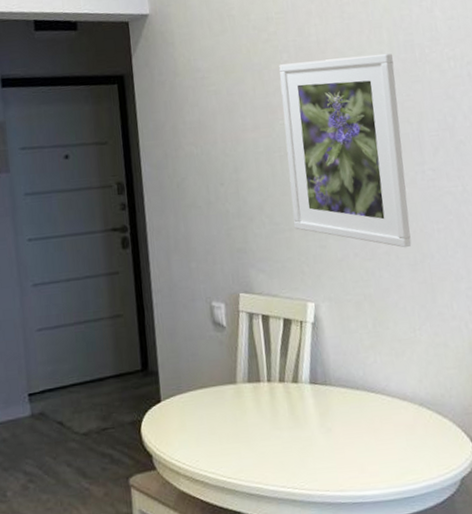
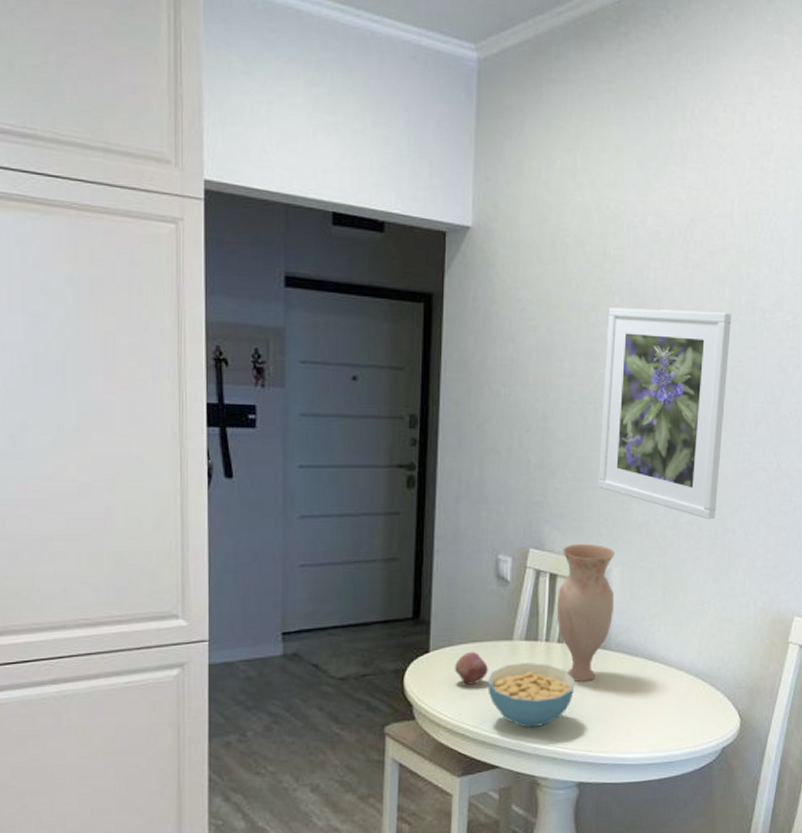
fruit: none [185,397,218,431] -> present [454,651,488,685]
cereal bowl: none [218,404,303,471] -> present [488,663,575,728]
vase: none [270,282,329,421] -> present [556,543,614,683]

